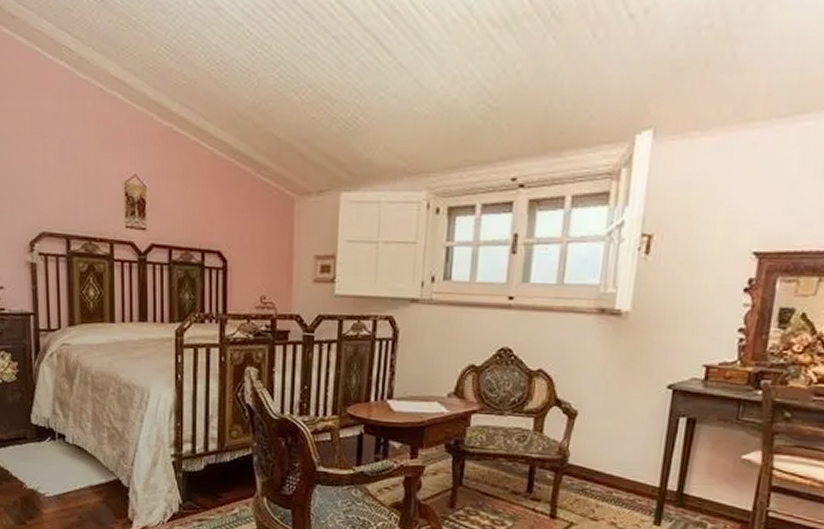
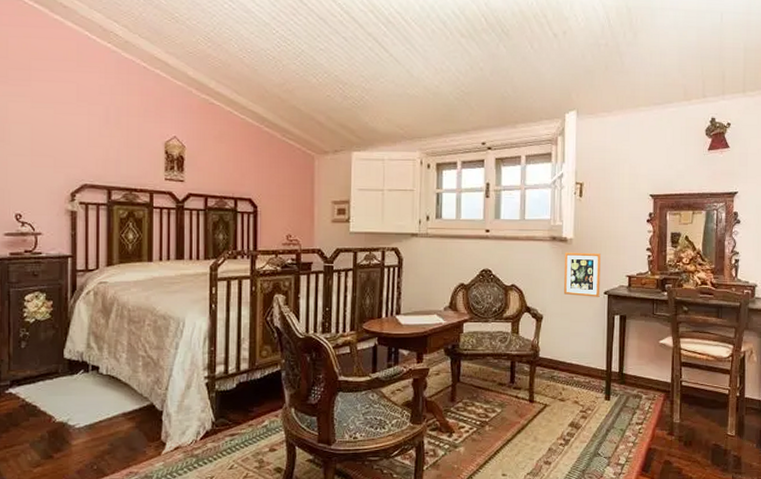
picture frame: none [609,329,668,392] -> present [563,252,601,297]

